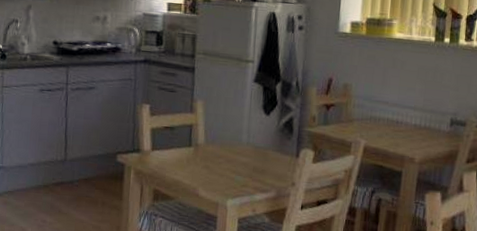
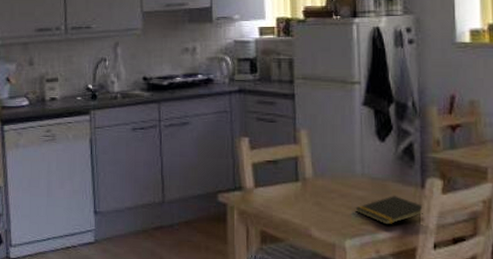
notepad: none [238,163,296,188] -> present [355,196,423,225]

